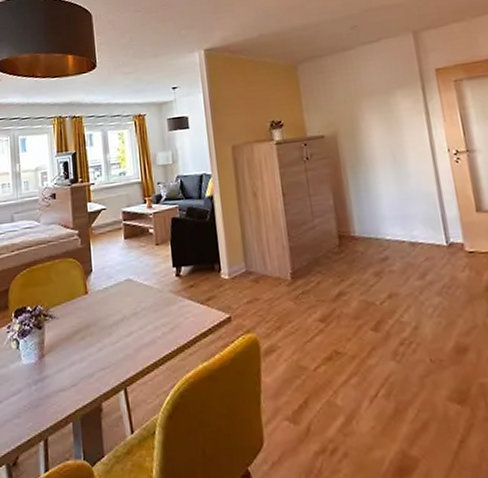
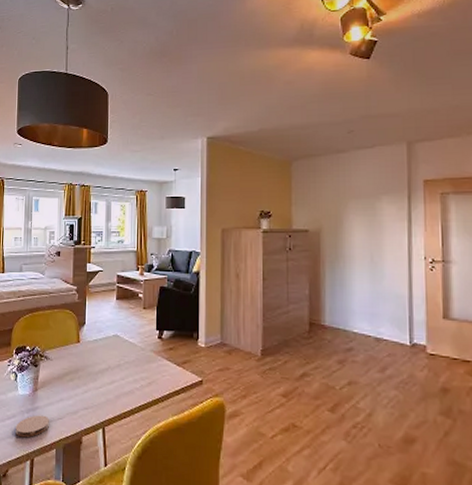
coaster: none [23,384,62,415] -> present [15,415,49,438]

